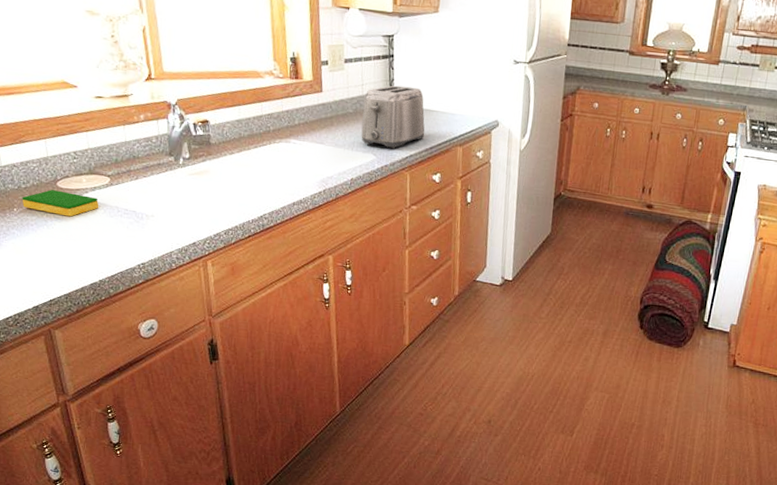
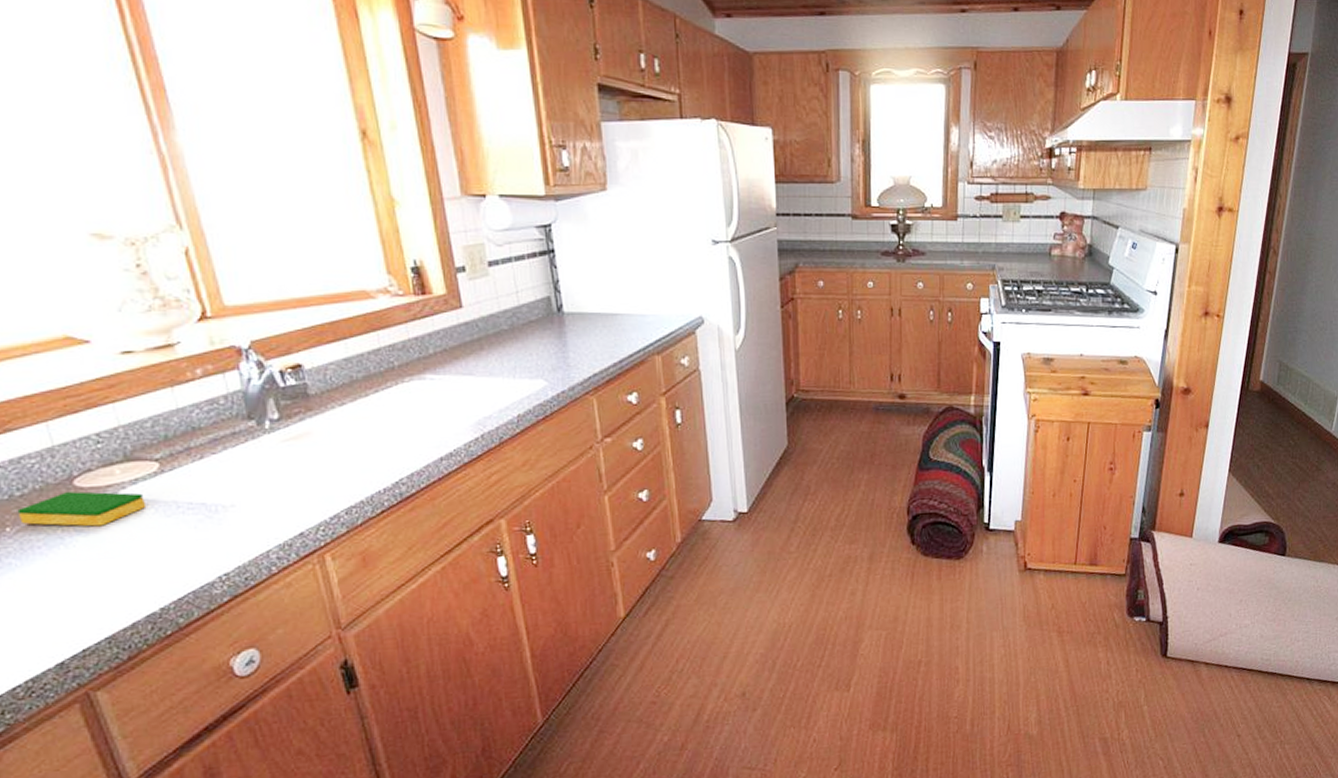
toaster: present [361,85,425,148] -> none [521,287,610,369]

